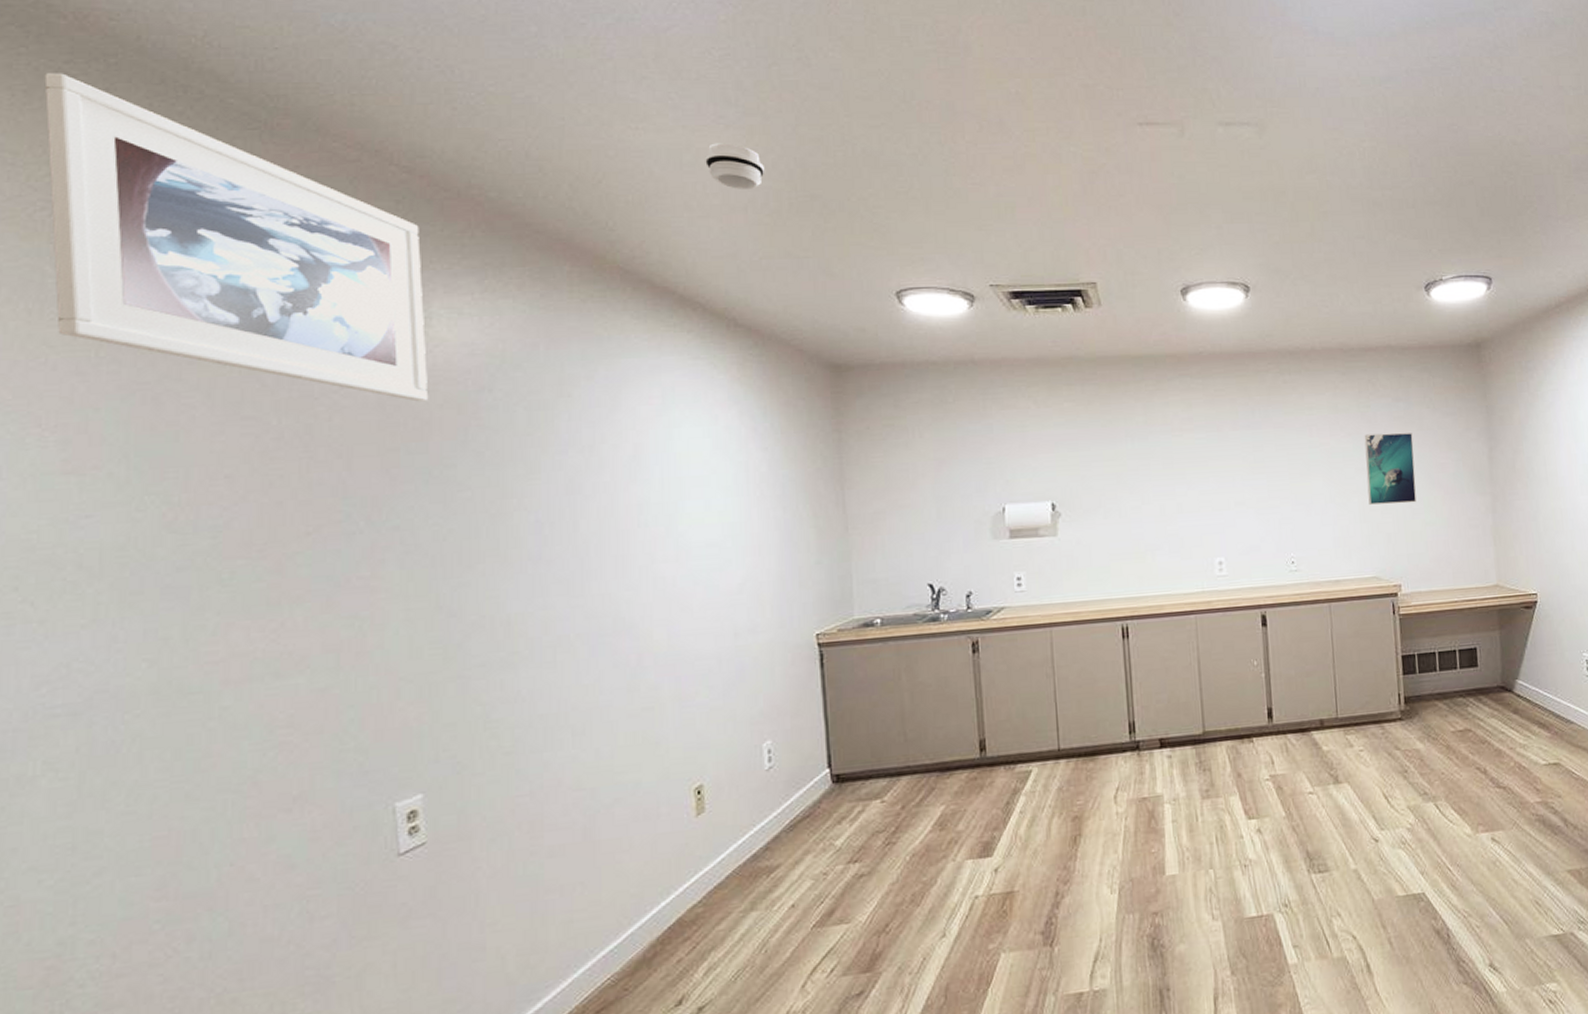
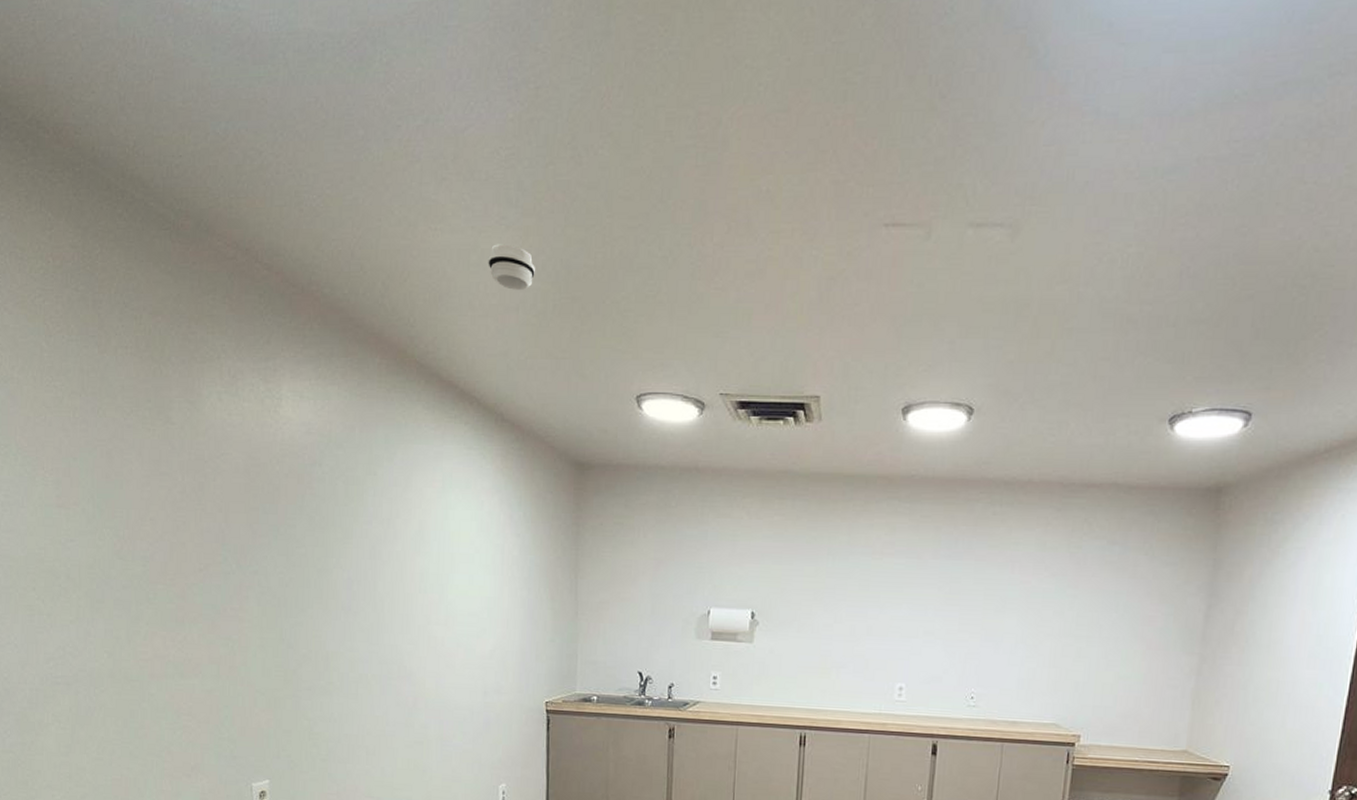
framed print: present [44,73,429,402] -> none [37,181,279,470]
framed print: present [1364,432,1417,505] -> none [1061,577,1123,654]

